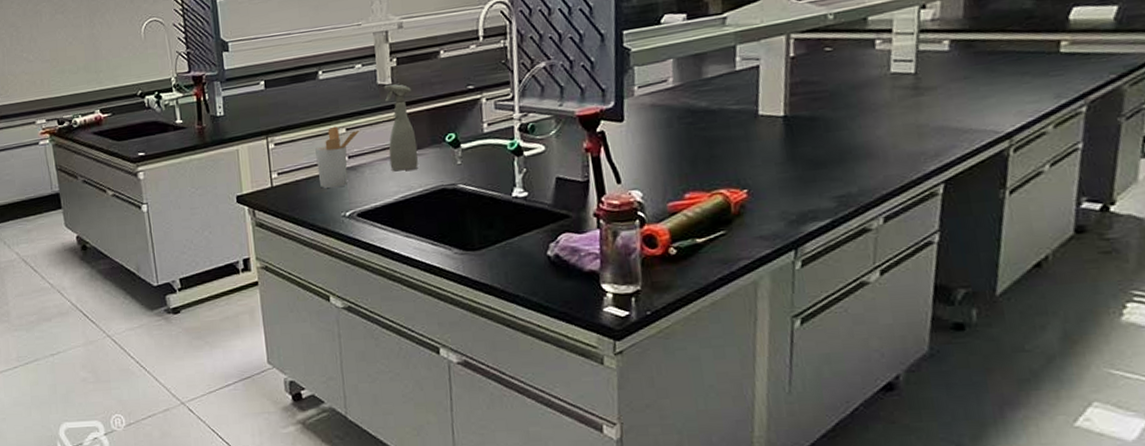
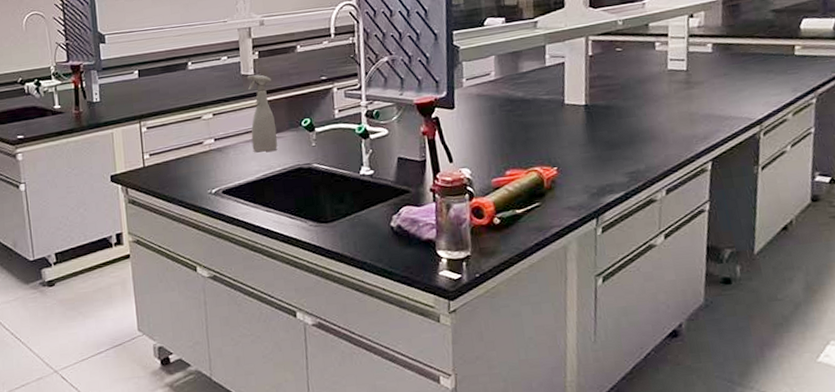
utensil holder: present [315,126,361,189] -> none [184,111,226,168]

